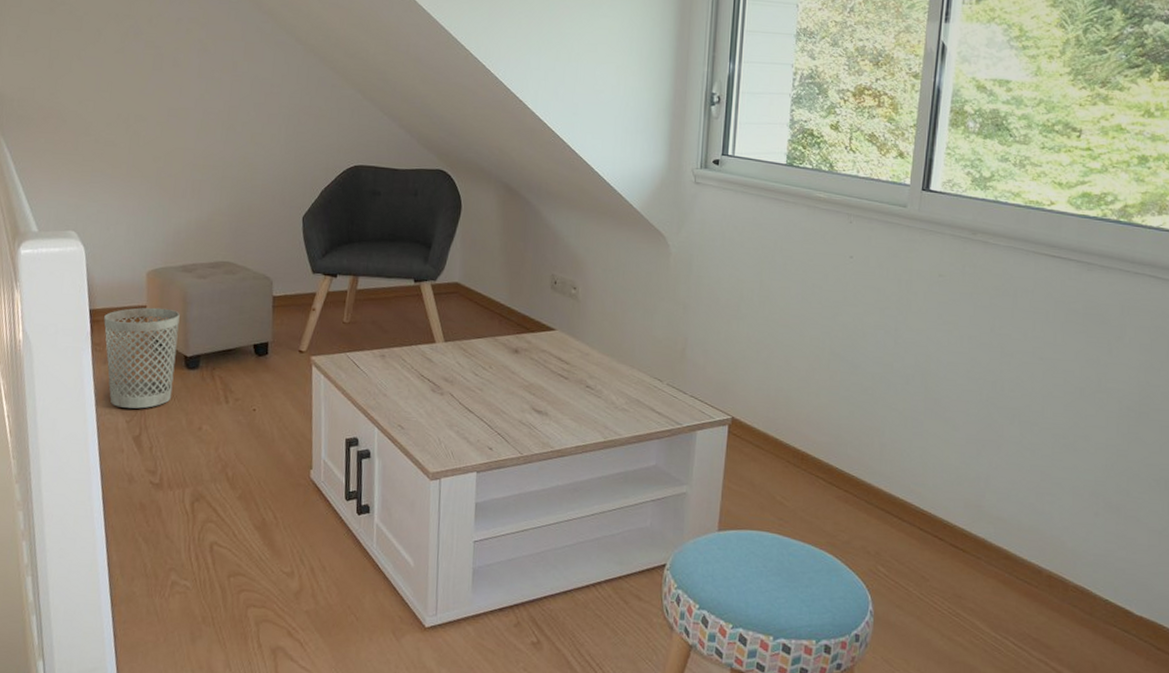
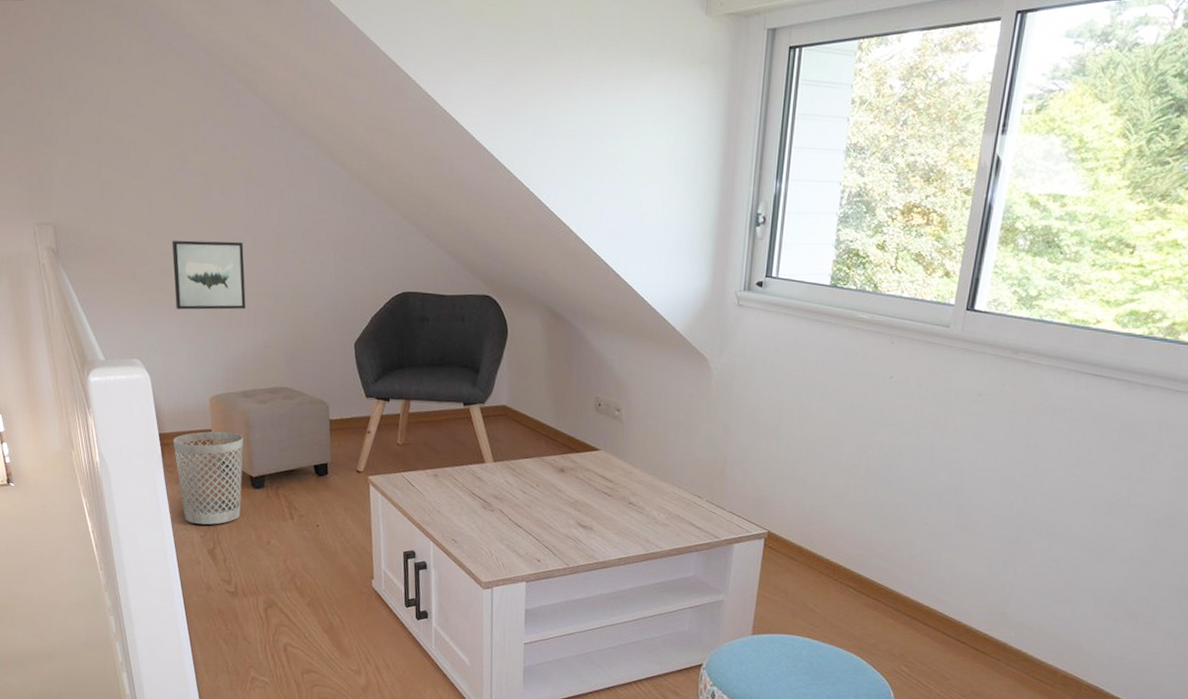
wall art: none [117,111,193,181] -> present [172,240,246,310]

